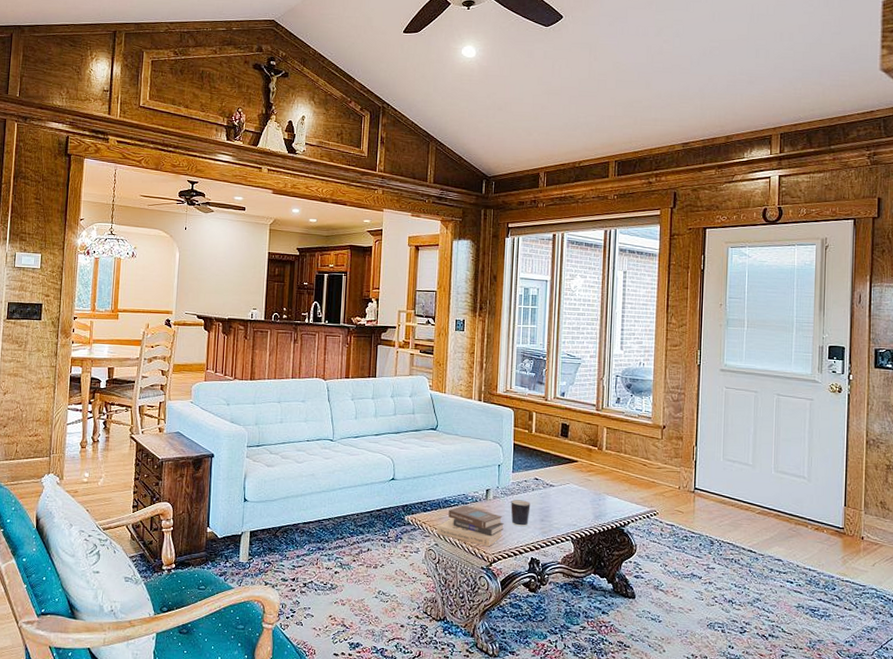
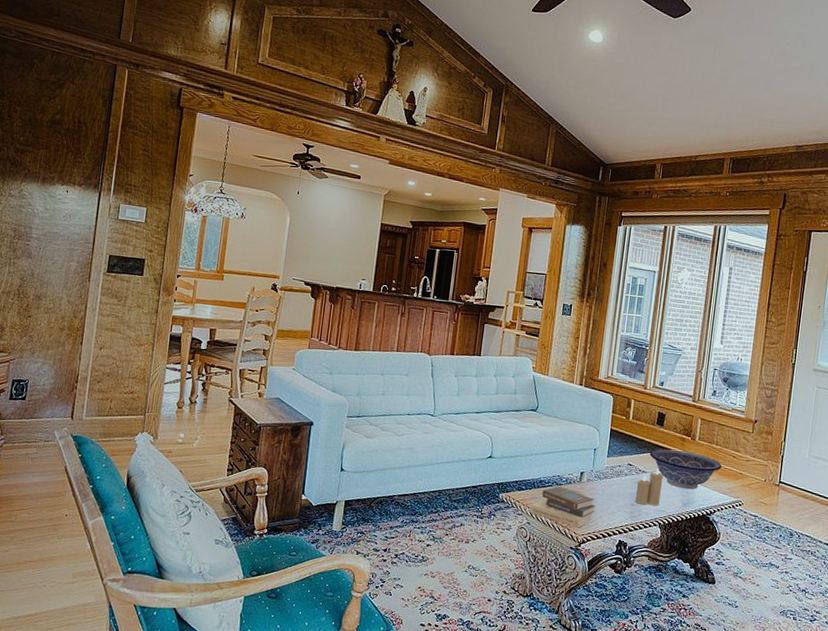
mug: present [510,499,531,527] -> none [602,483,623,511]
candle: none [544,482,572,521] -> present [635,469,664,506]
decorative bowl: none [556,461,632,502] -> present [649,449,722,490]

